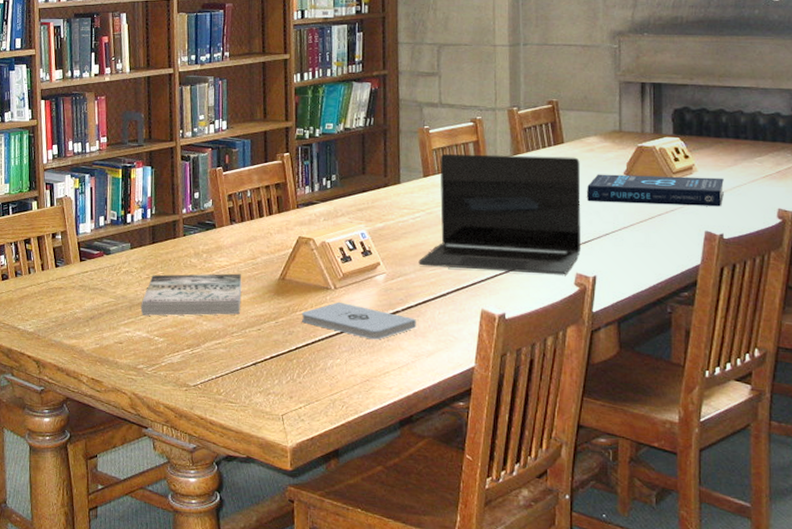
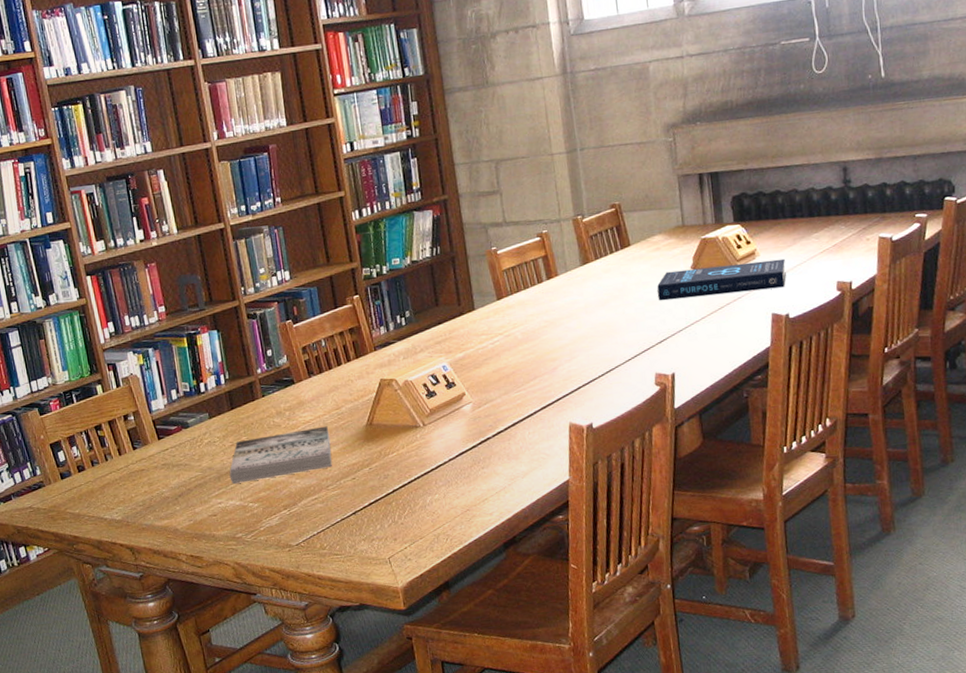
notepad: present [301,302,416,340] -> none [393,438,508,470]
laptop: present [418,153,581,275] -> none [503,258,658,389]

